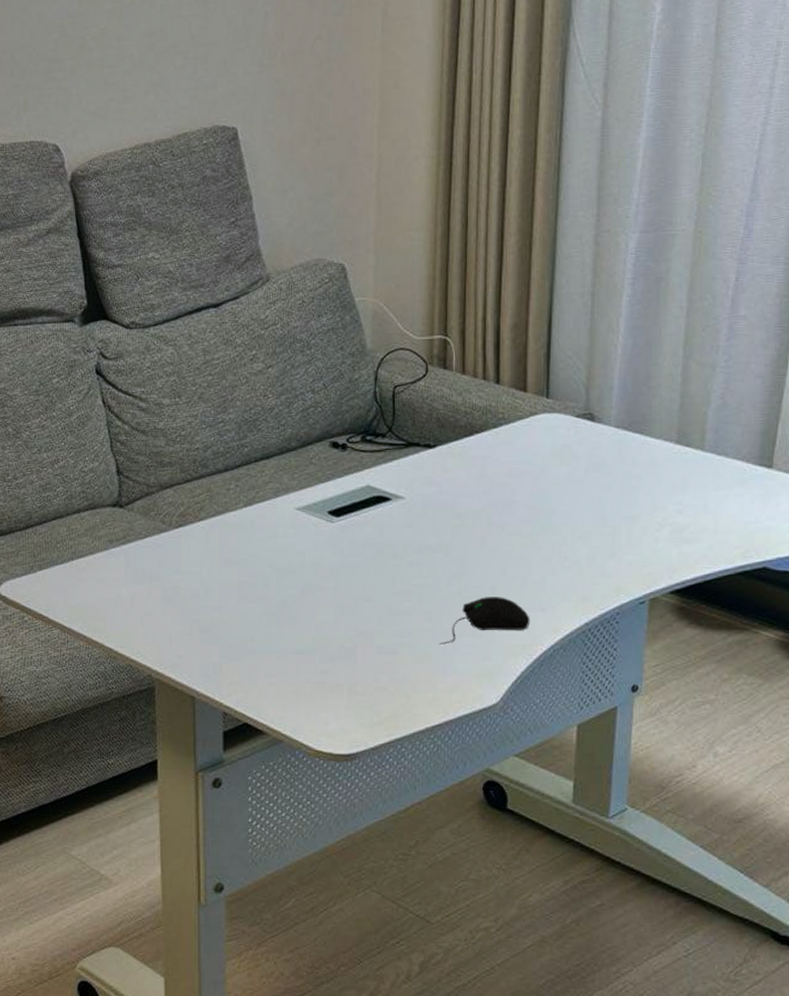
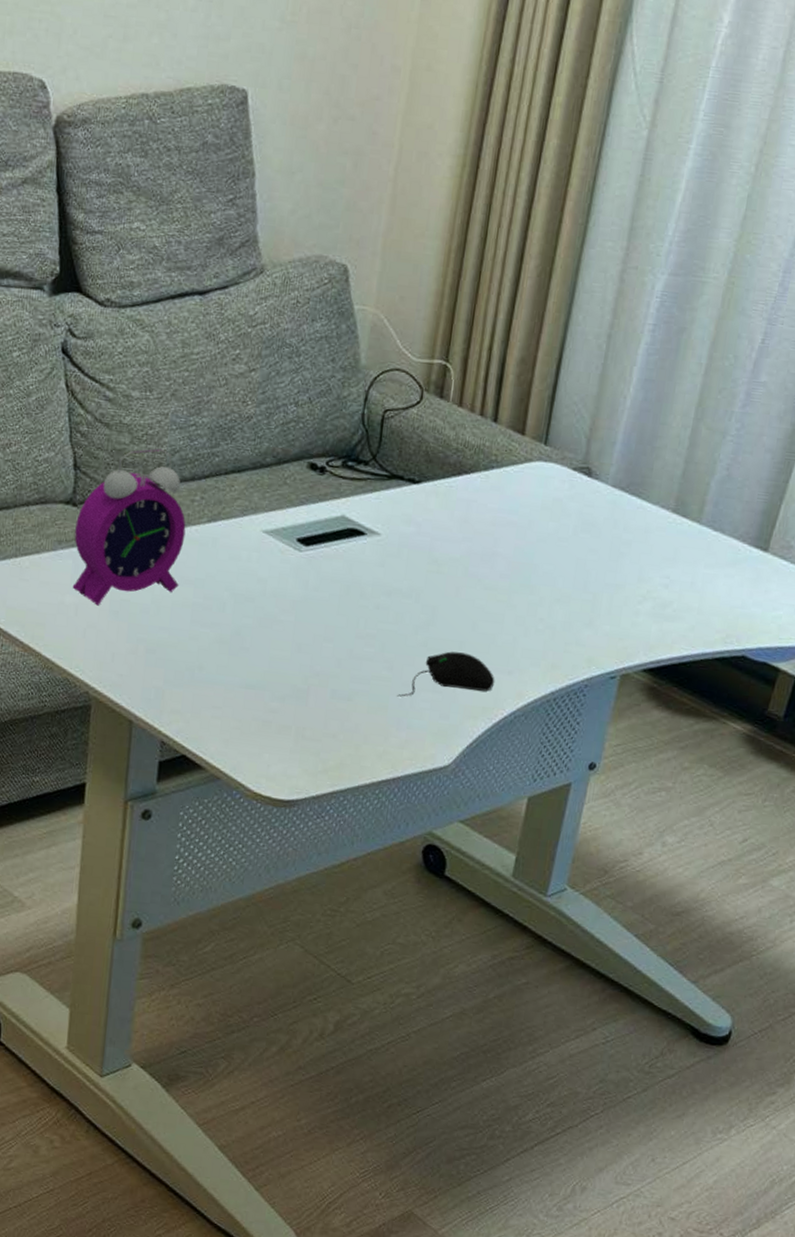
alarm clock: none [124,447,225,595] -> present [72,448,186,606]

